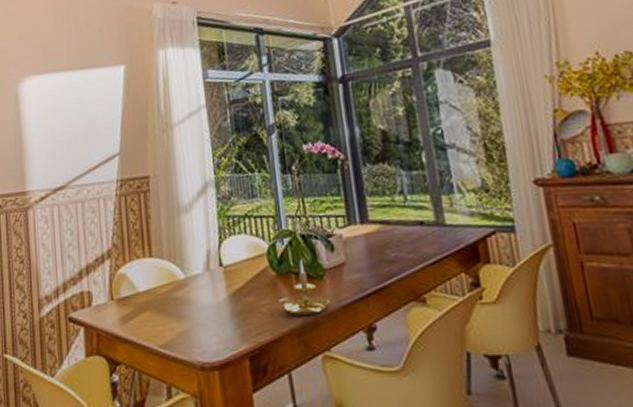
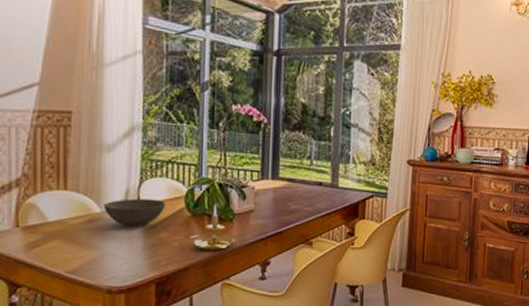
bowl: none [186,259,248,292] -> present [103,198,166,226]

